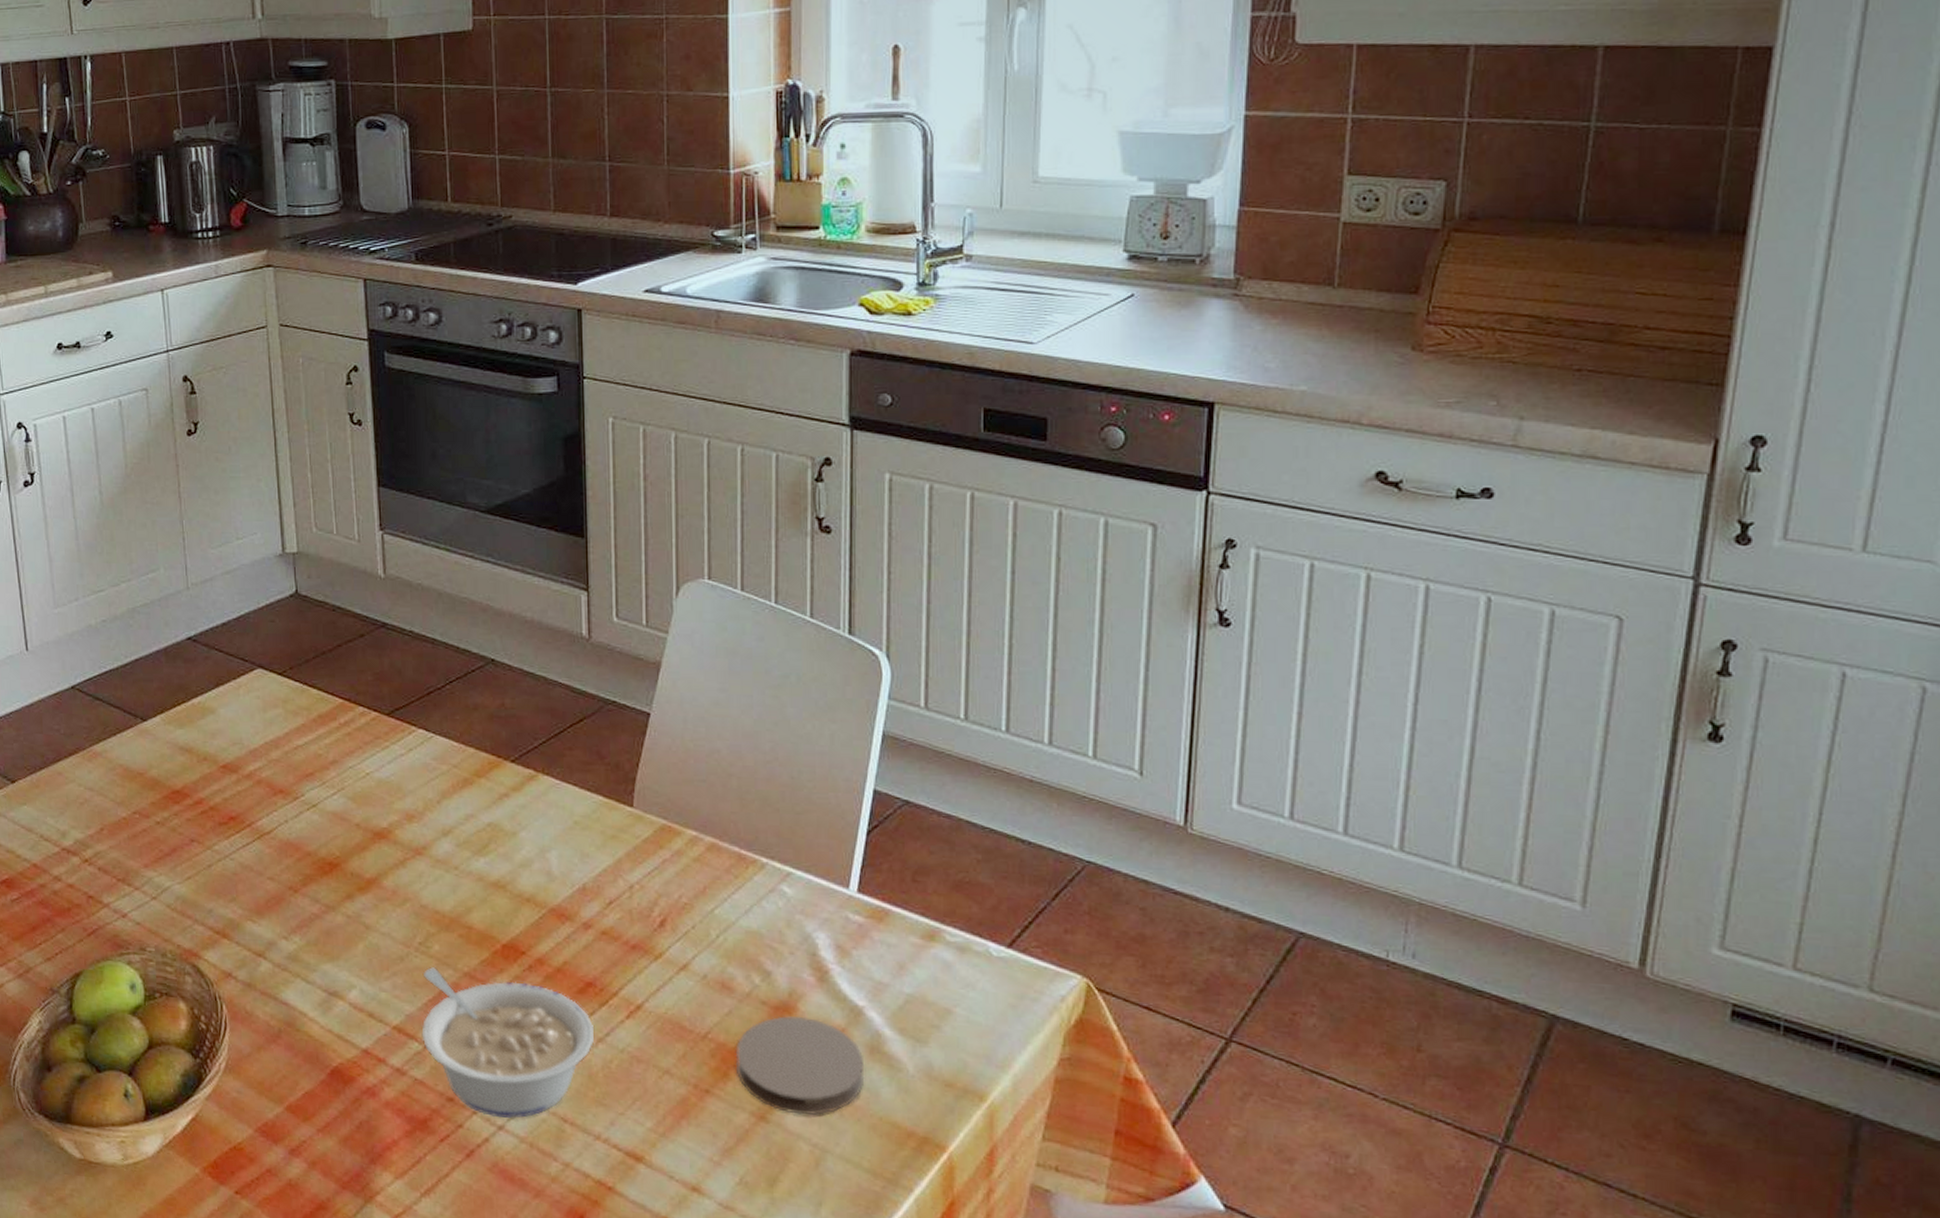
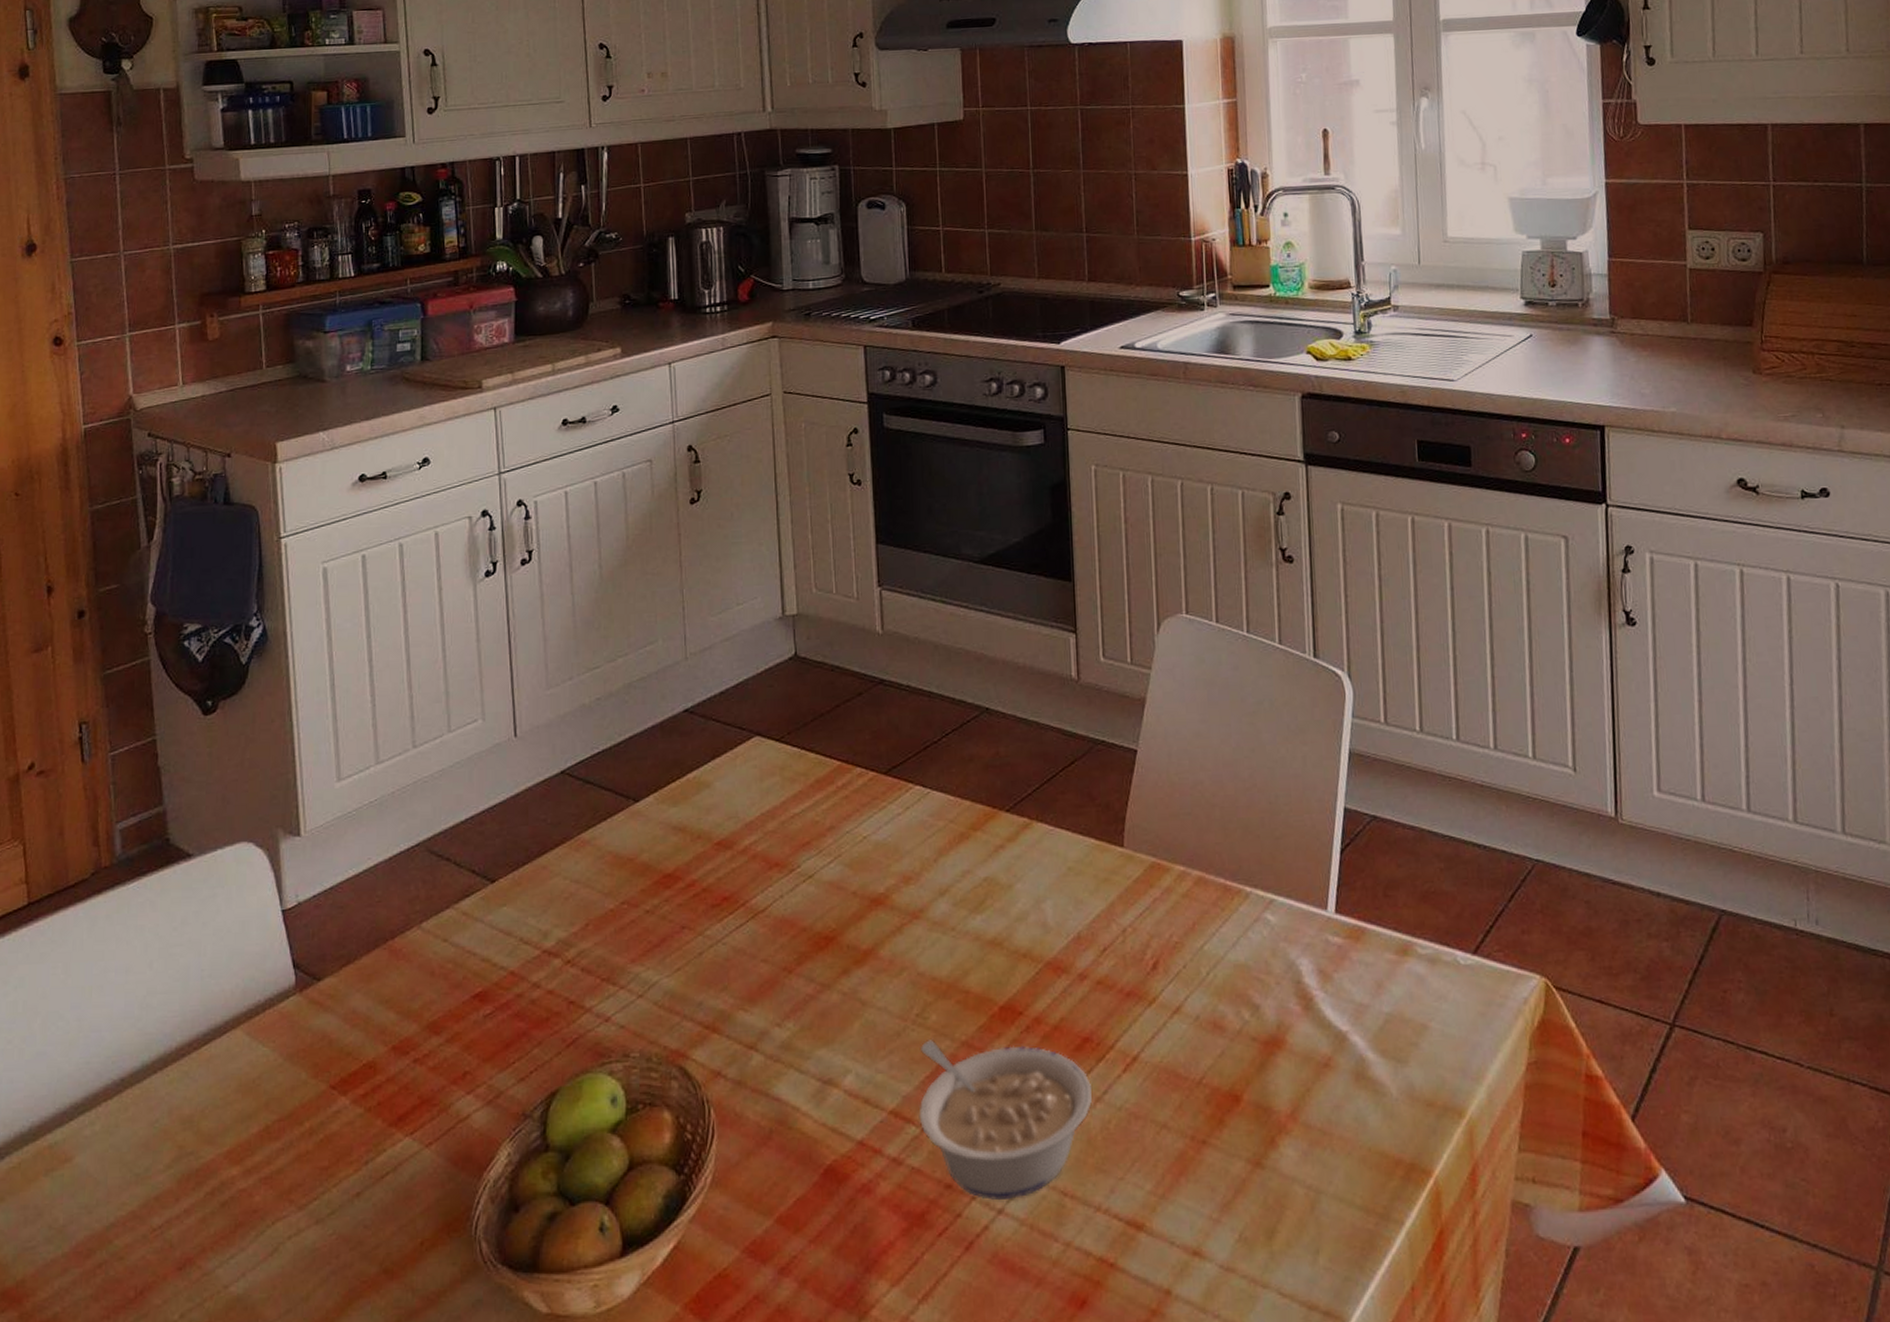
coaster: present [735,1016,865,1115] -> none [1229,1050,1352,1156]

